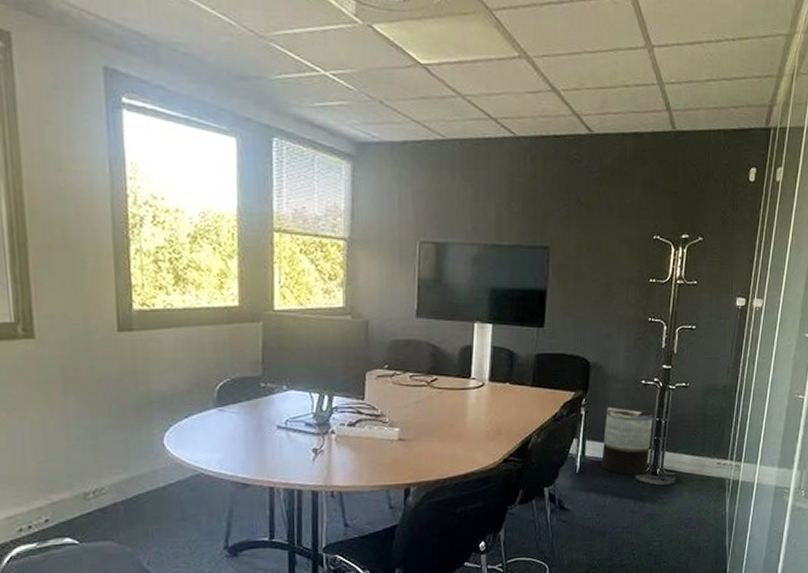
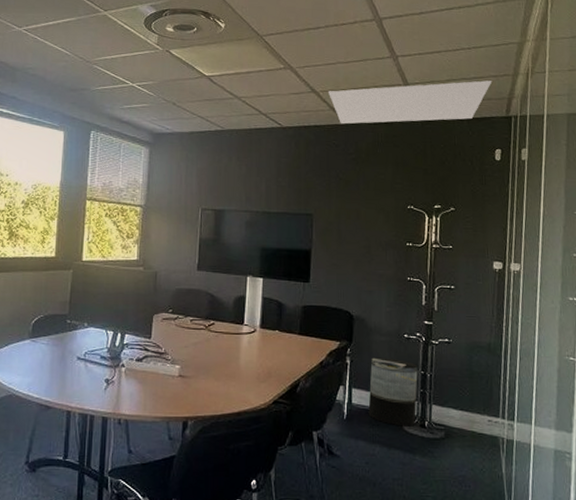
light panel: none [571,82,755,134] -> present [329,80,493,124]

